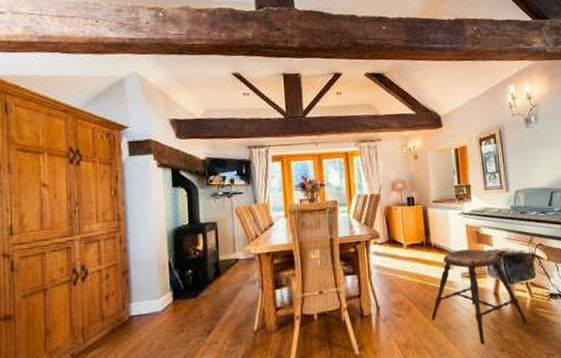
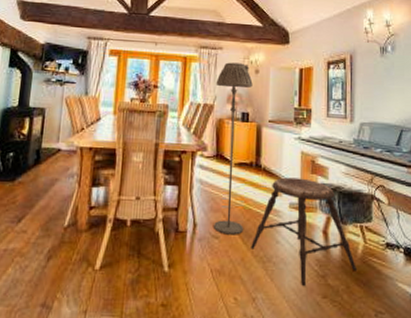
floor lamp: none [379,151,423,312] -> present [214,62,253,235]

